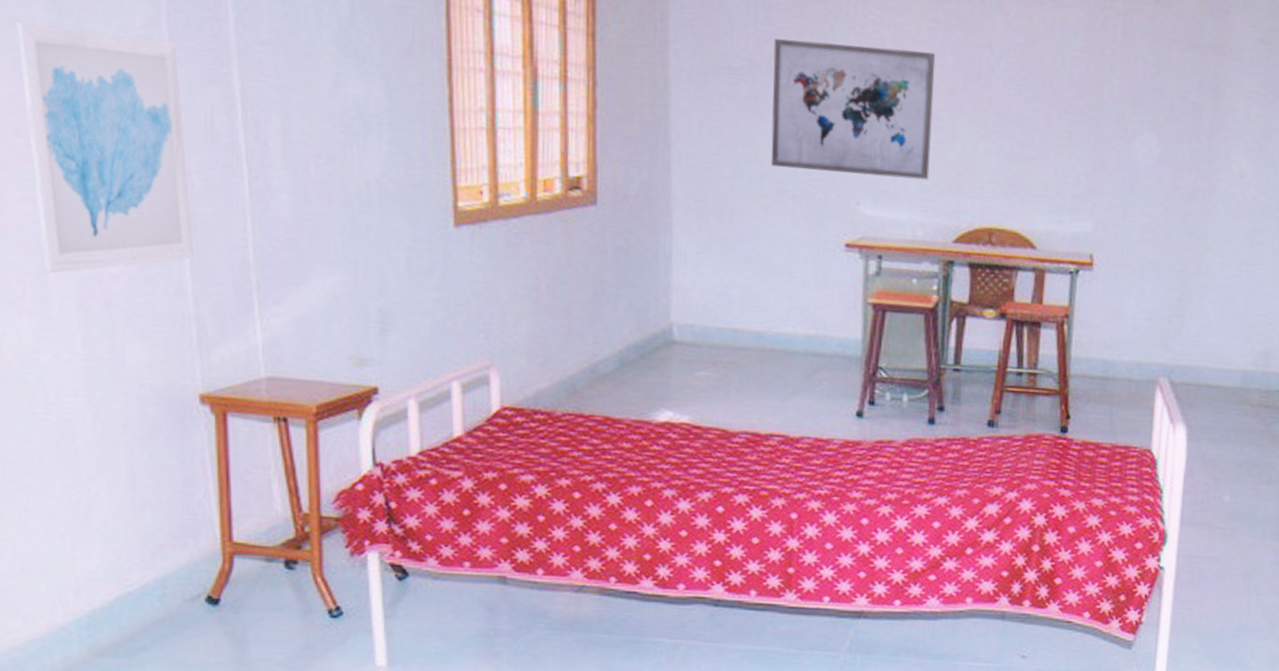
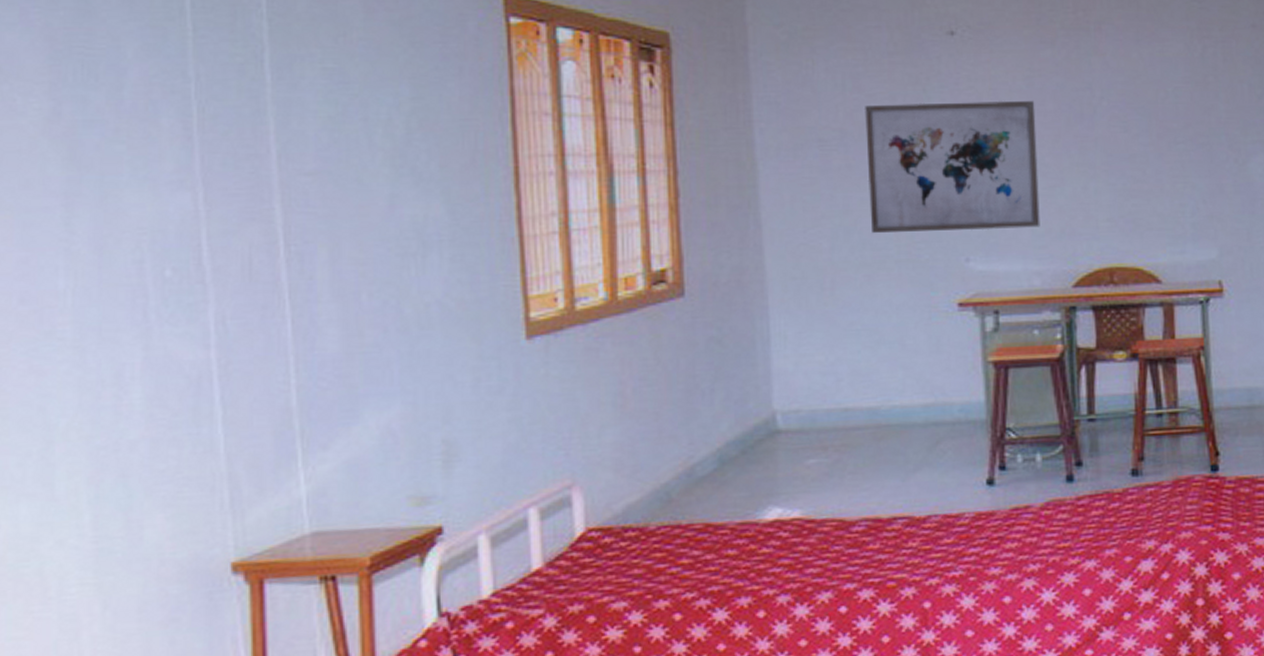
wall art: present [16,21,194,274] -> none [28,183,228,450]

